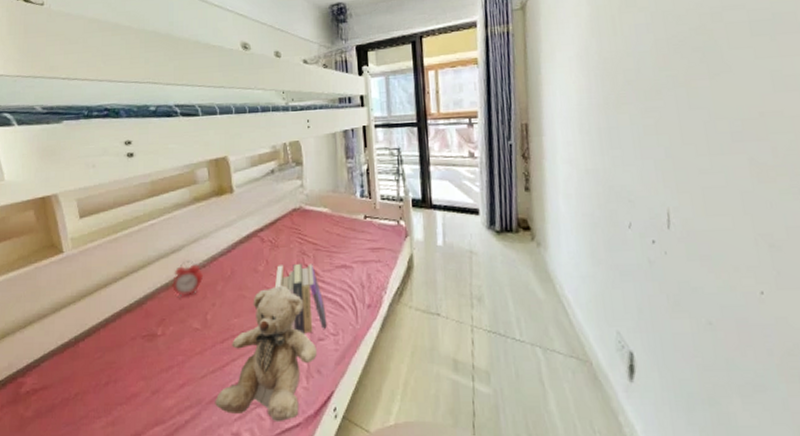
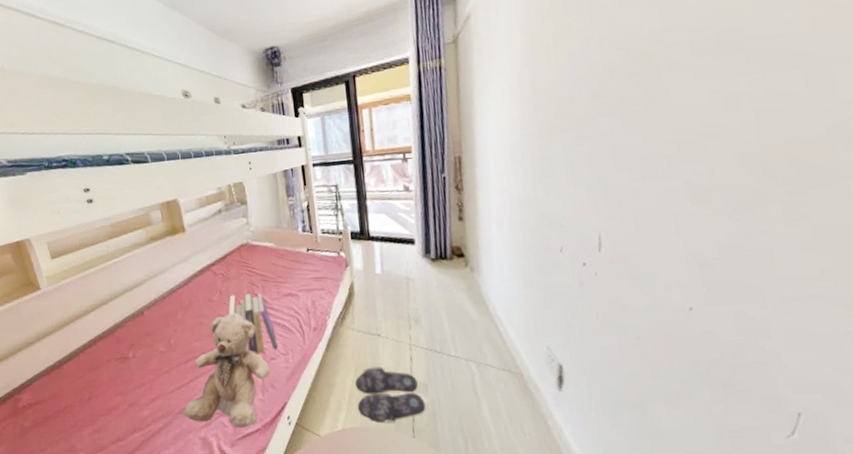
alarm clock: present [172,260,203,298] -> none [138,293,164,326]
slippers: none [411,351,488,416] -> present [355,367,426,422]

